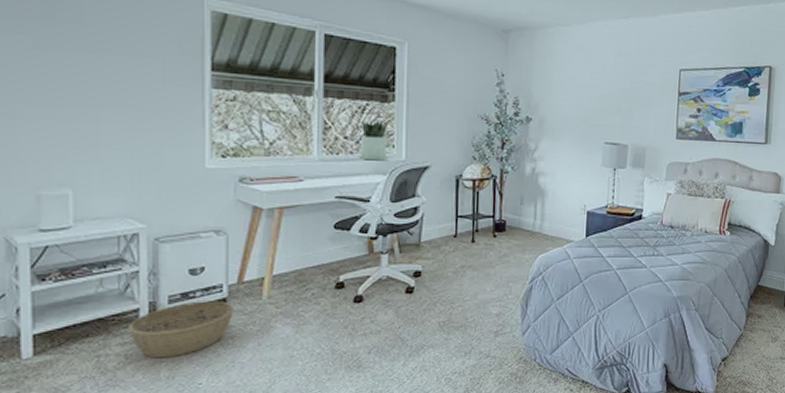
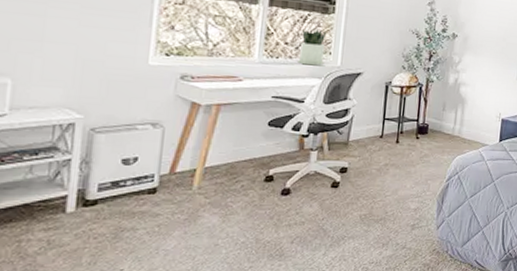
basket: present [128,301,234,358] -> none [53,190,163,244]

